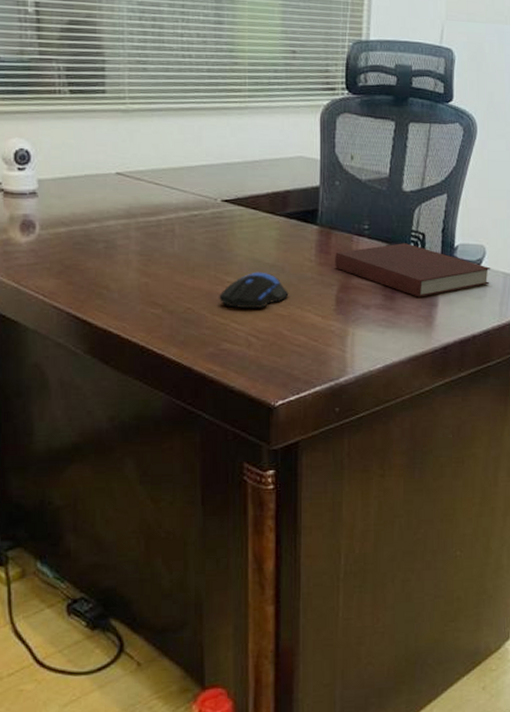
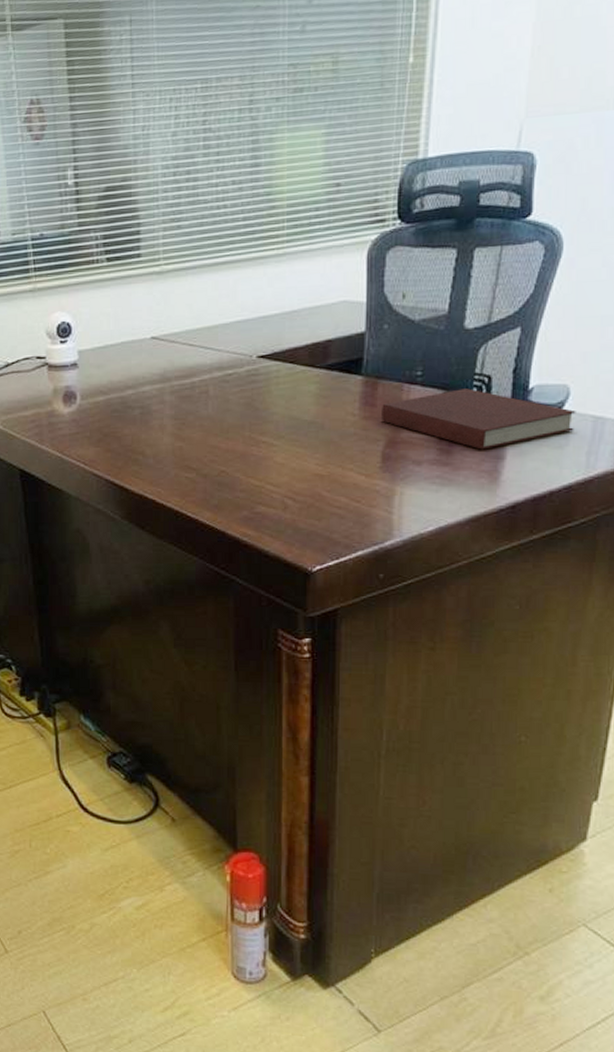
computer mouse: present [219,271,289,309] -> none [254,430,329,470]

